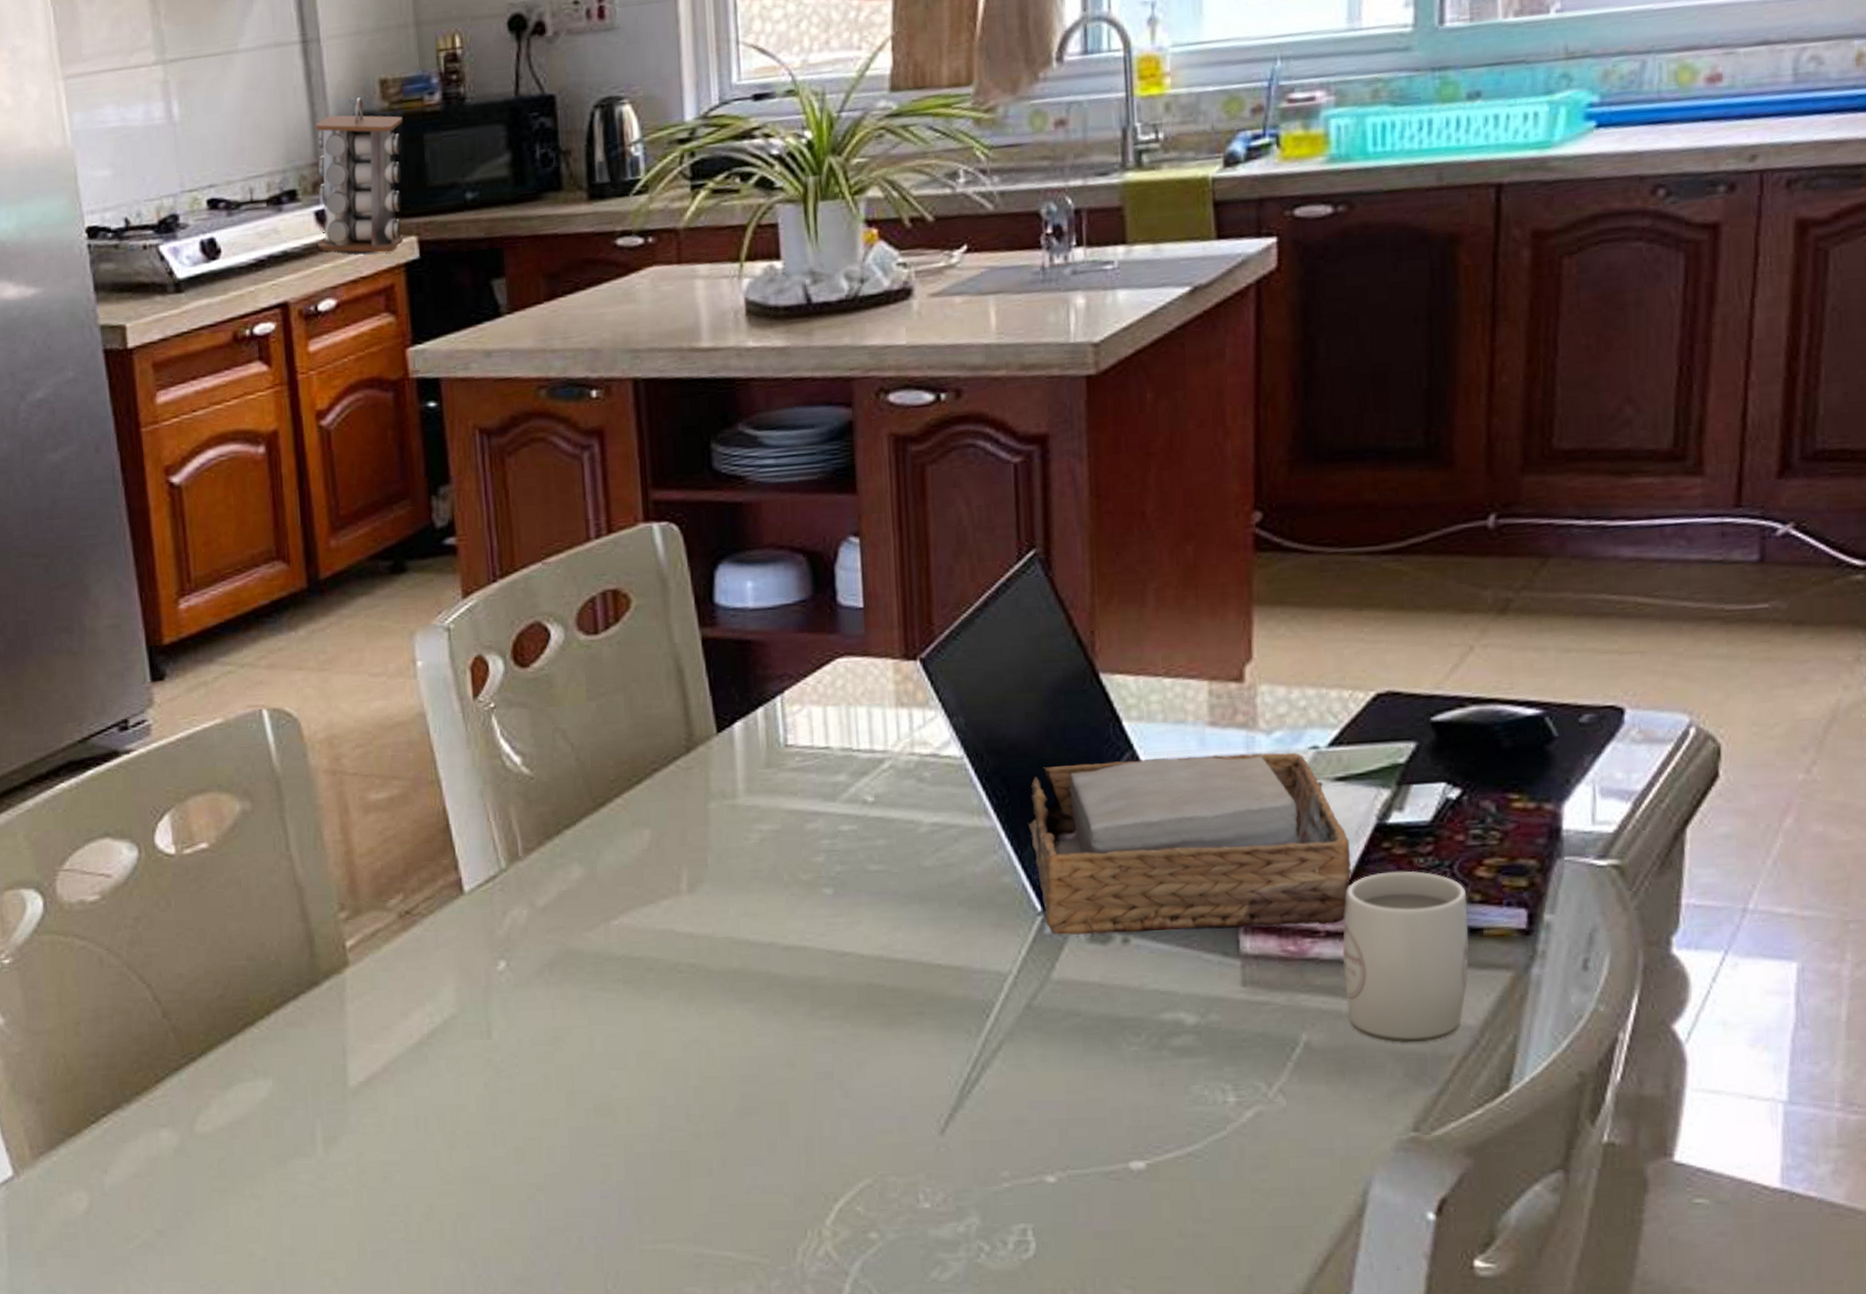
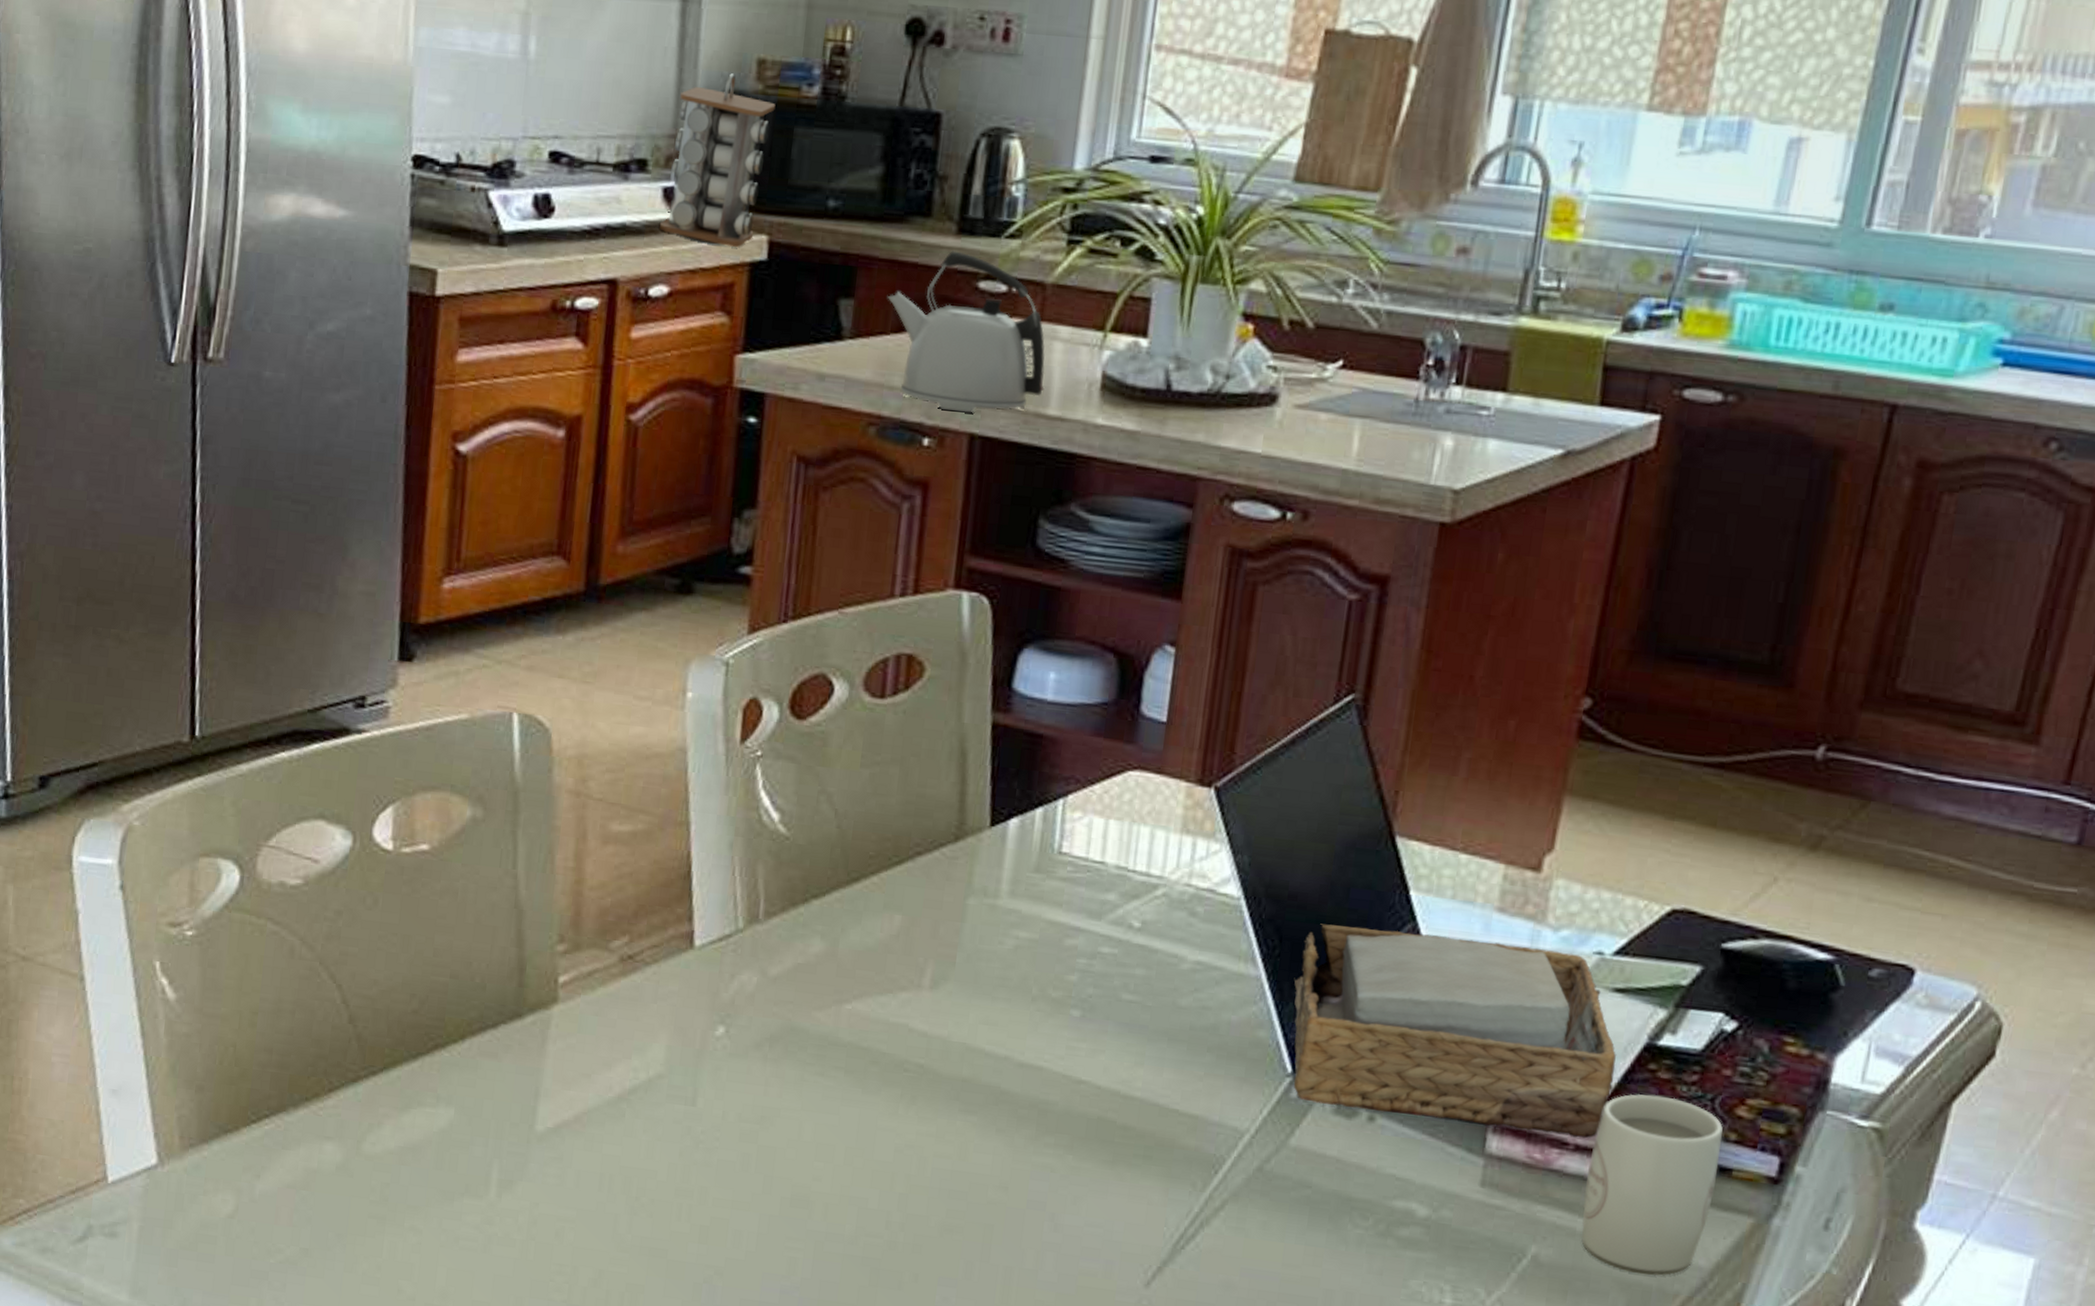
kettle: none [535,215,694,361] -> present [887,250,1045,413]

